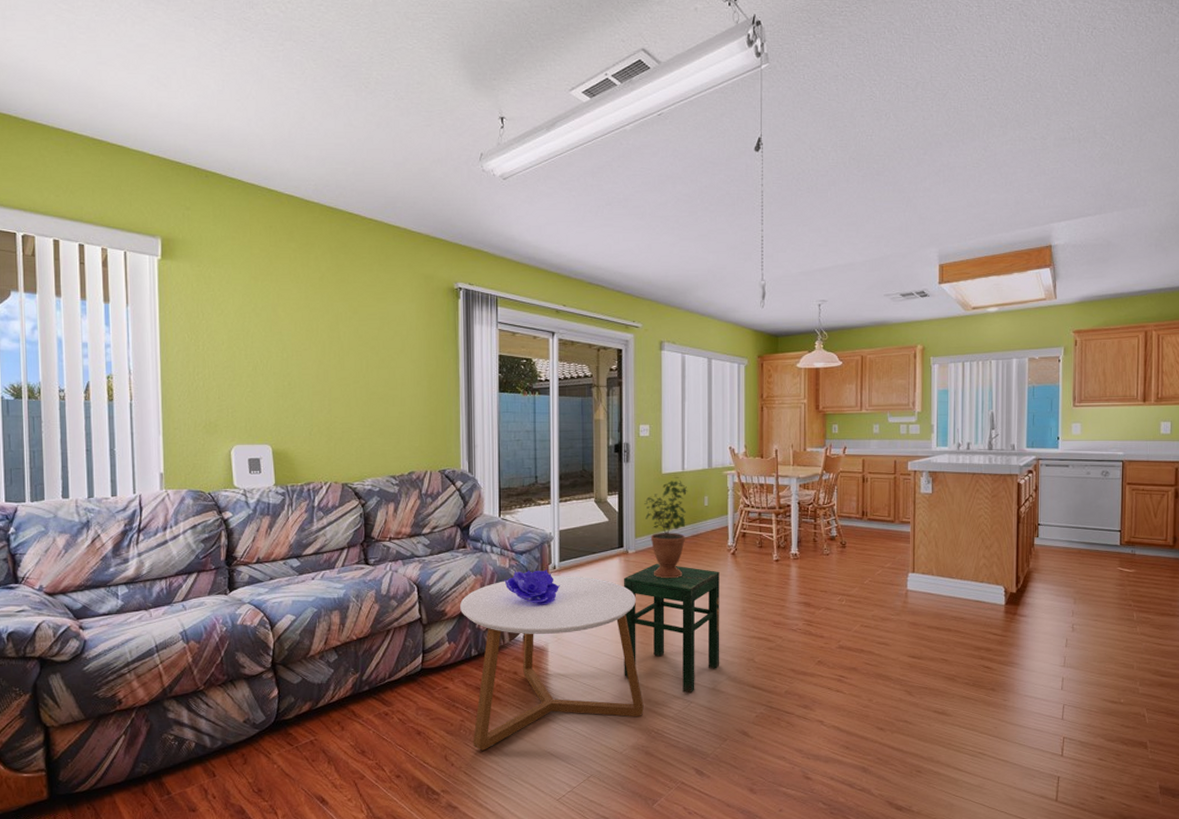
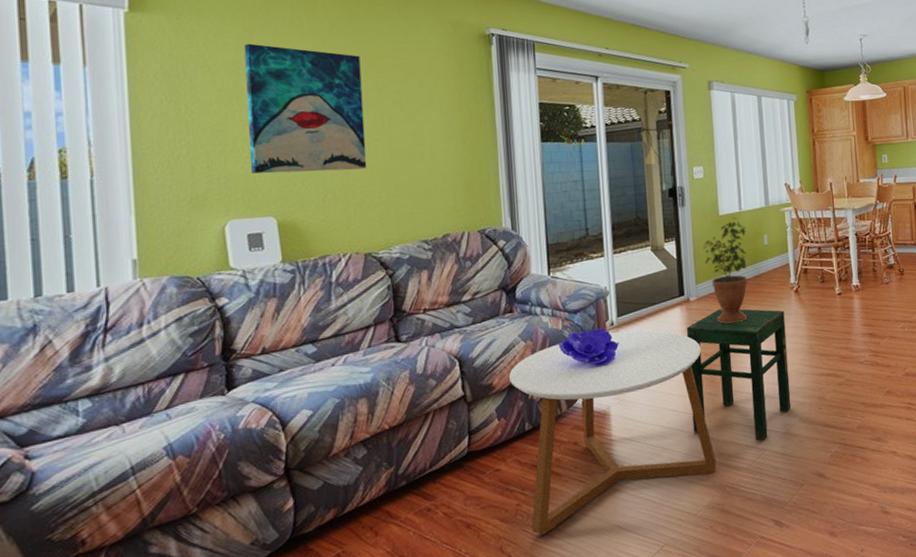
wall art: none [250,290,347,408] -> present [244,43,367,174]

